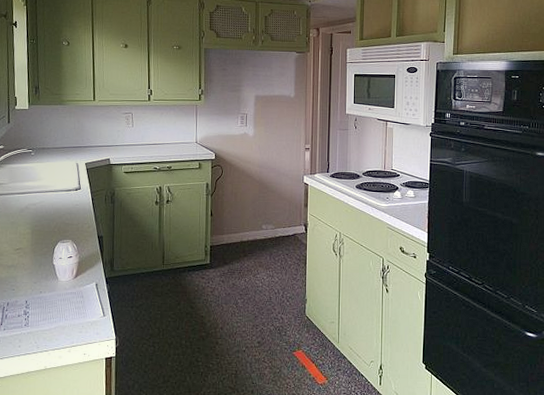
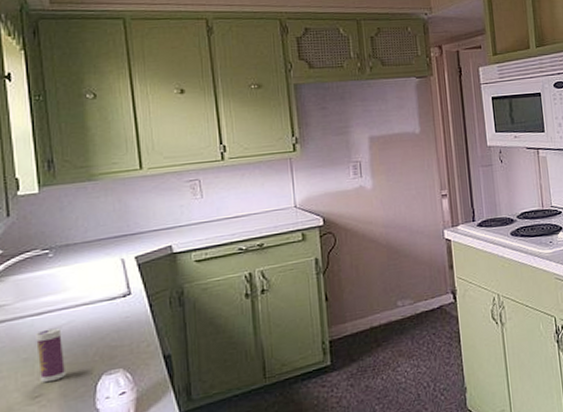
beverage can: none [20,204,37,241] -> present [36,327,67,383]

